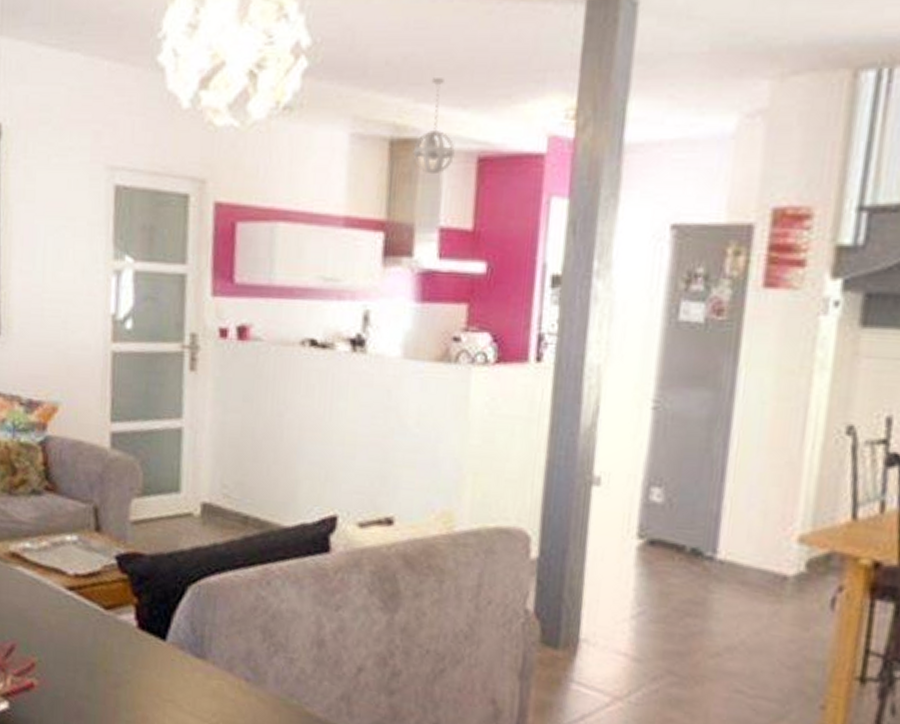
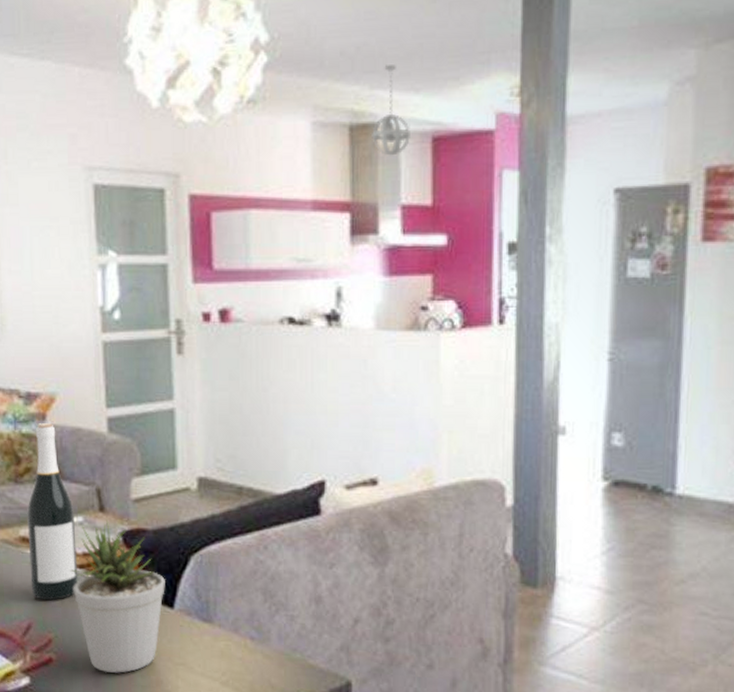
wine bottle: none [17,433,69,622] -> present [27,422,79,601]
potted plant: none [59,540,159,706] -> present [70,519,165,673]

